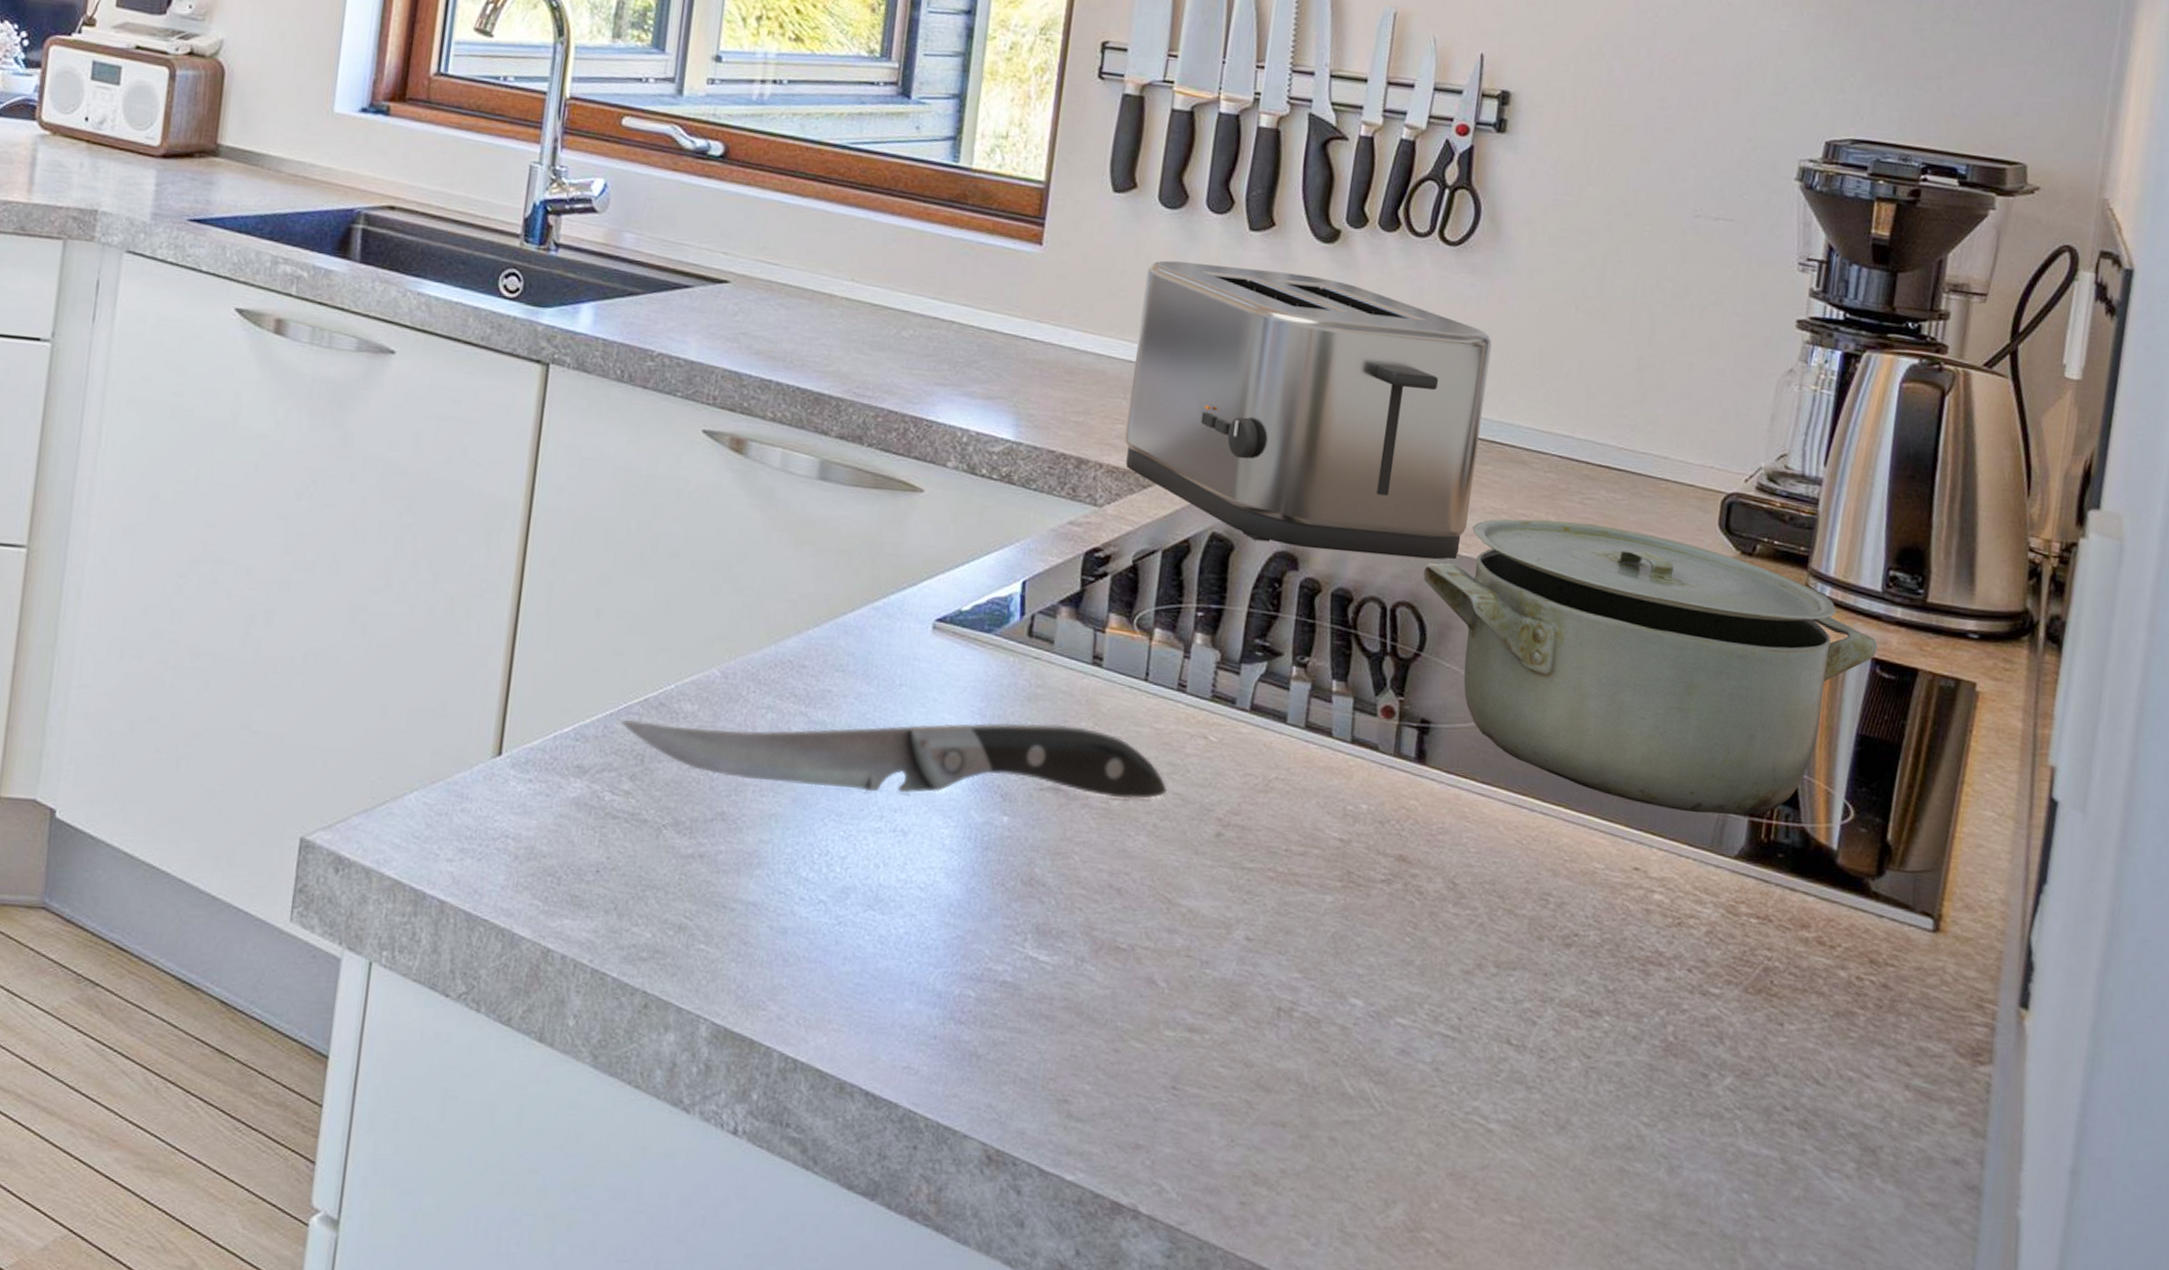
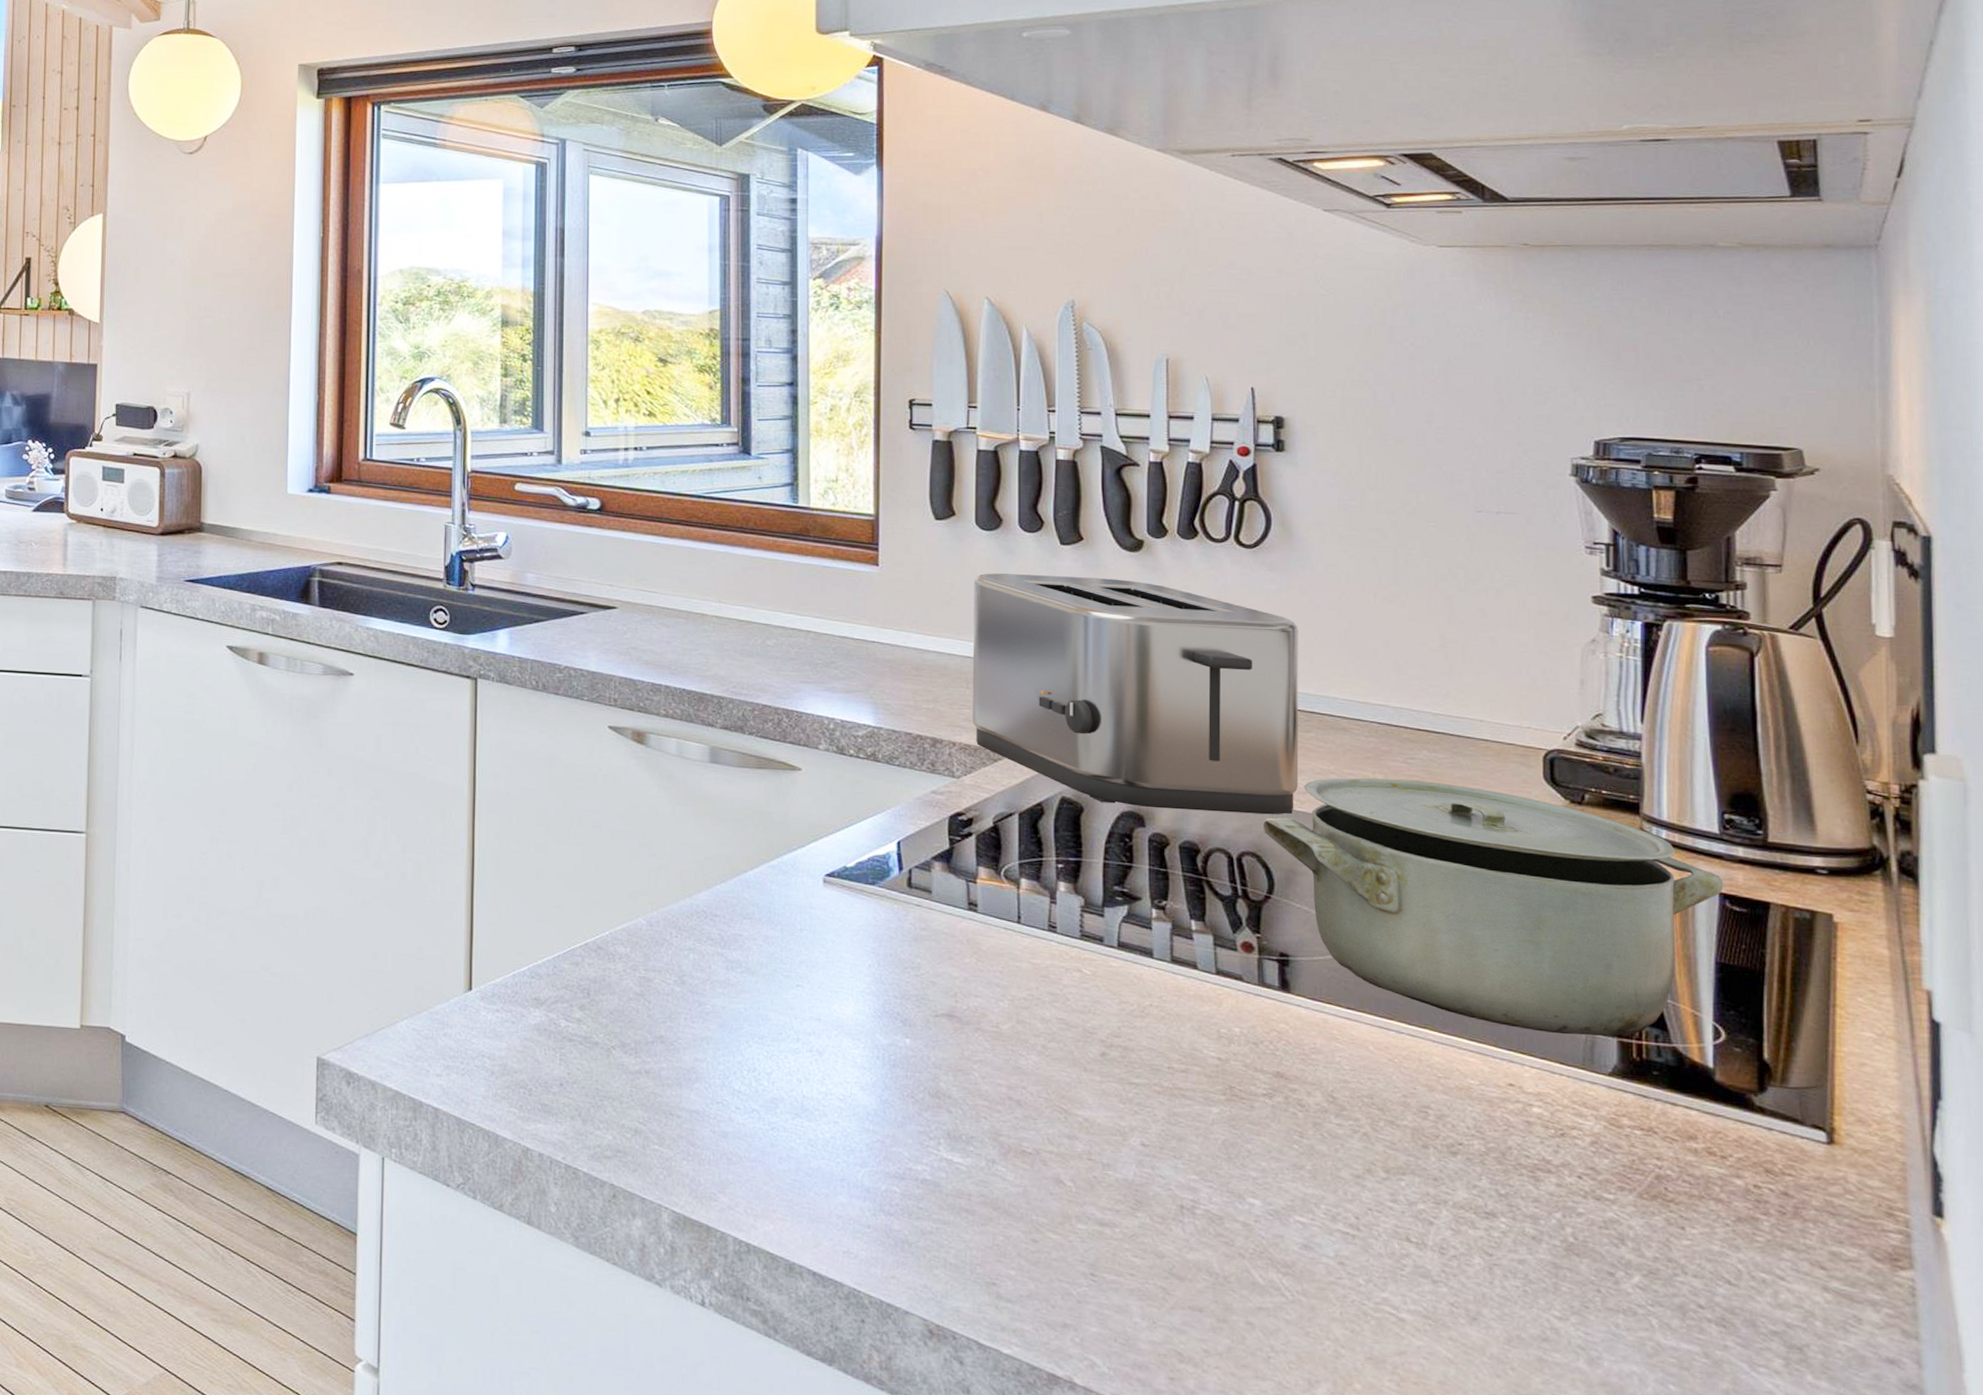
kitchen knife: present [619,719,1168,799] -> none [565,960,1051,1024]

